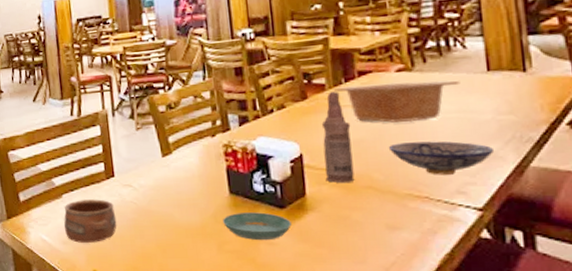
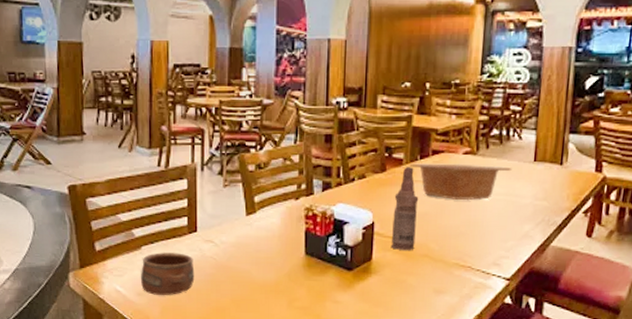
saucer: present [223,212,291,241] -> none [296,273,356,299]
bowl: present [388,141,493,175] -> none [446,218,526,249]

